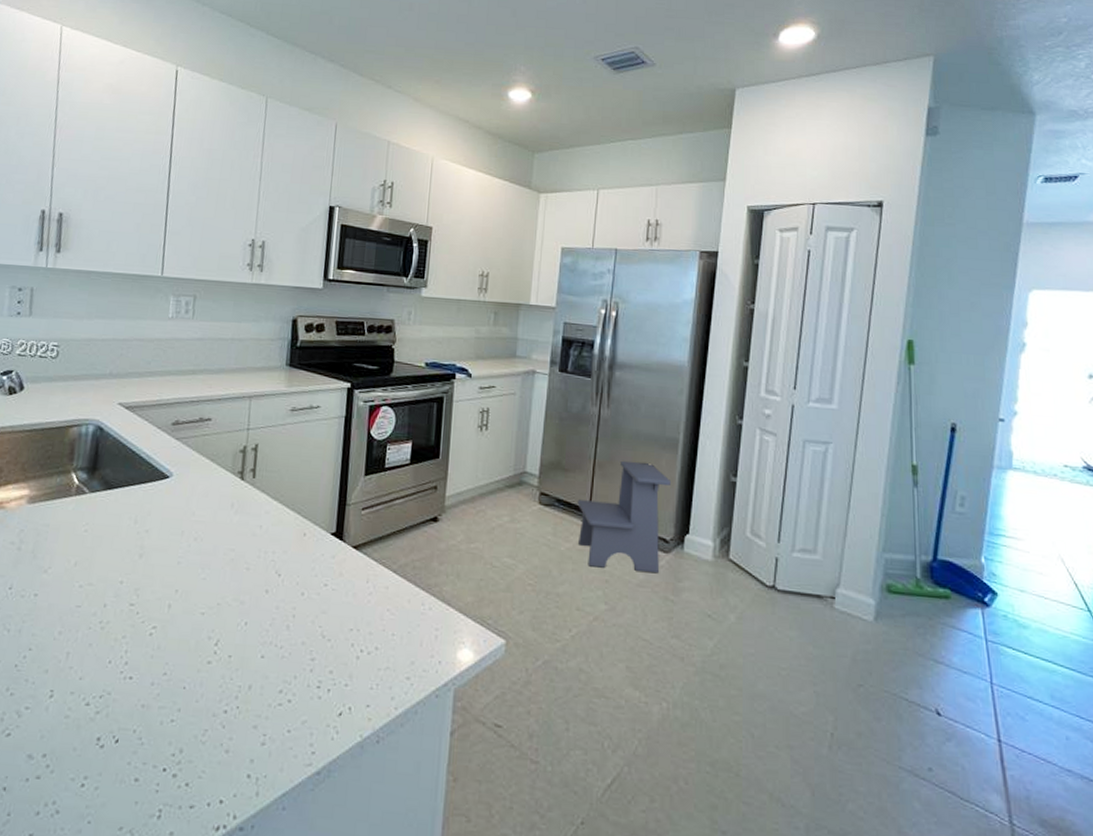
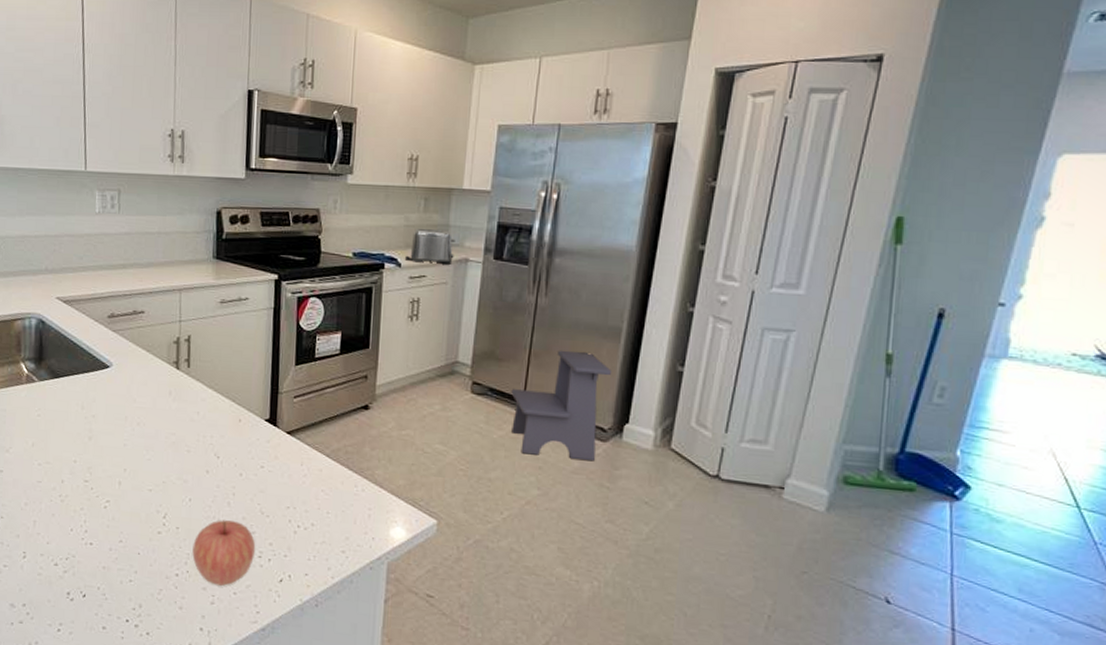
apple: none [244,646,315,723] -> present [192,520,256,586]
toaster: none [475,341,523,376] -> present [404,229,455,264]

